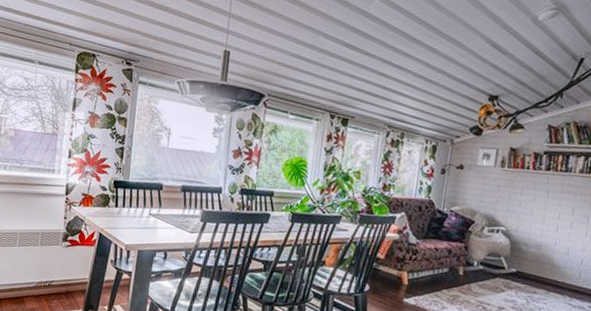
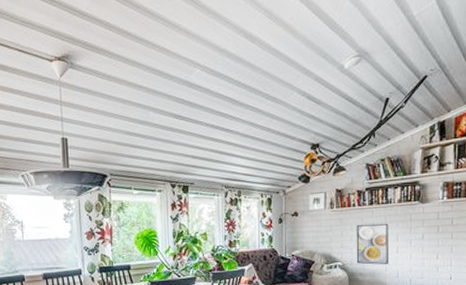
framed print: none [522,189,565,238] -> present [356,223,389,265]

